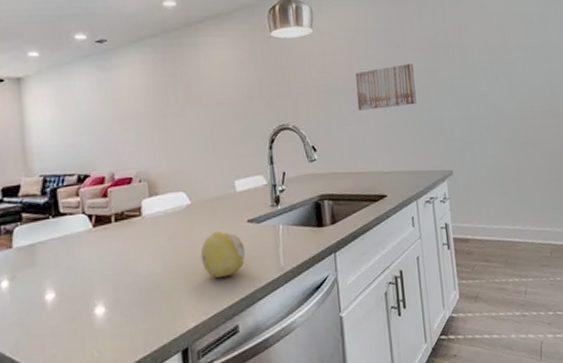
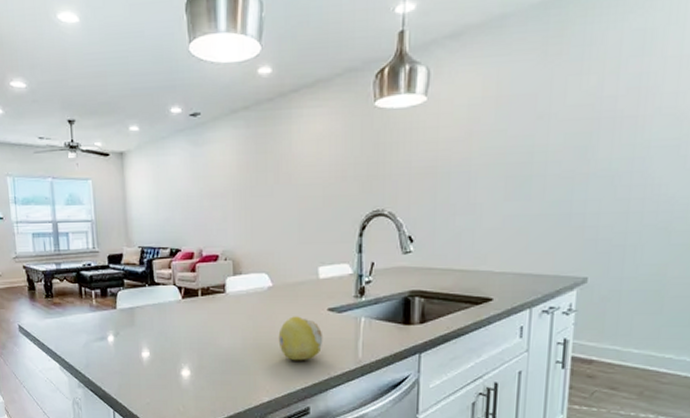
wall art: present [354,63,417,111] -> none [472,140,558,198]

